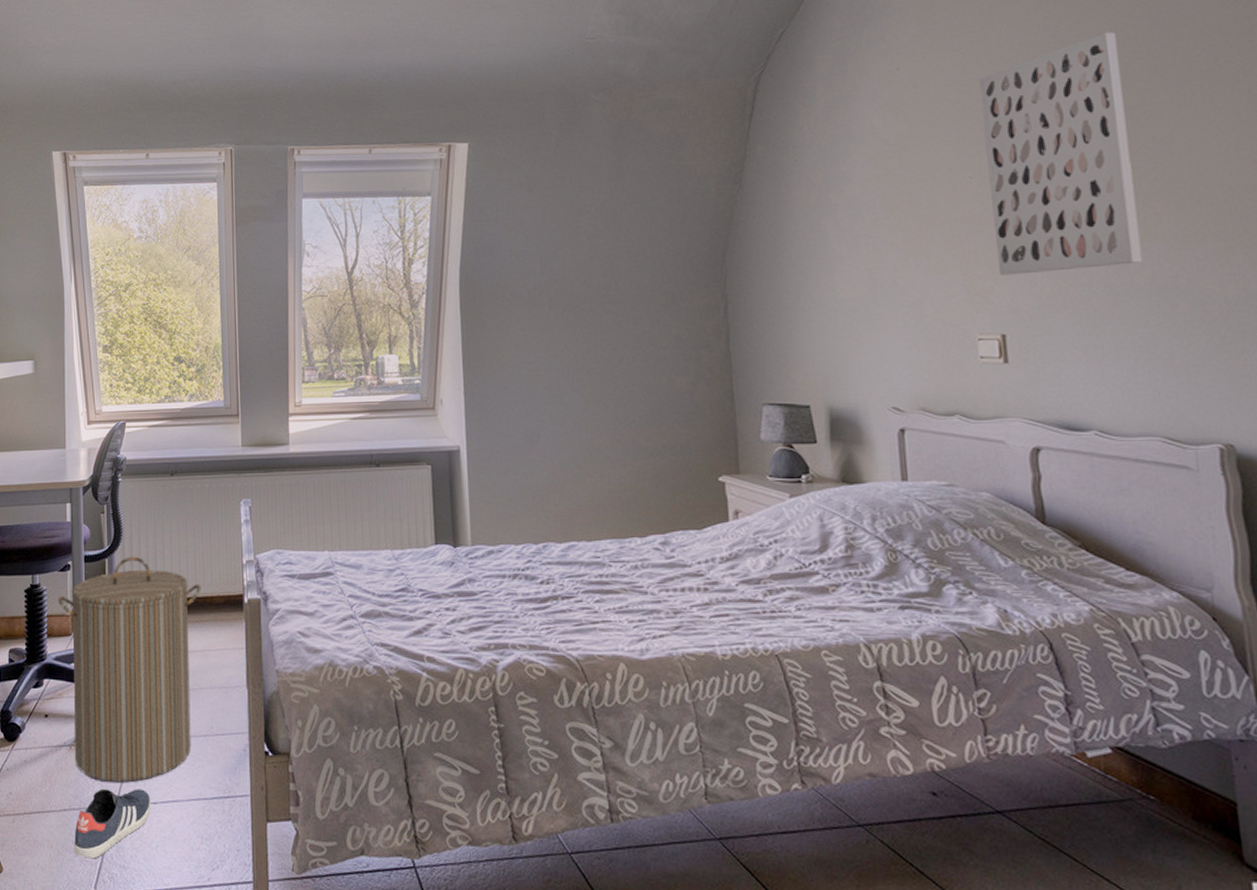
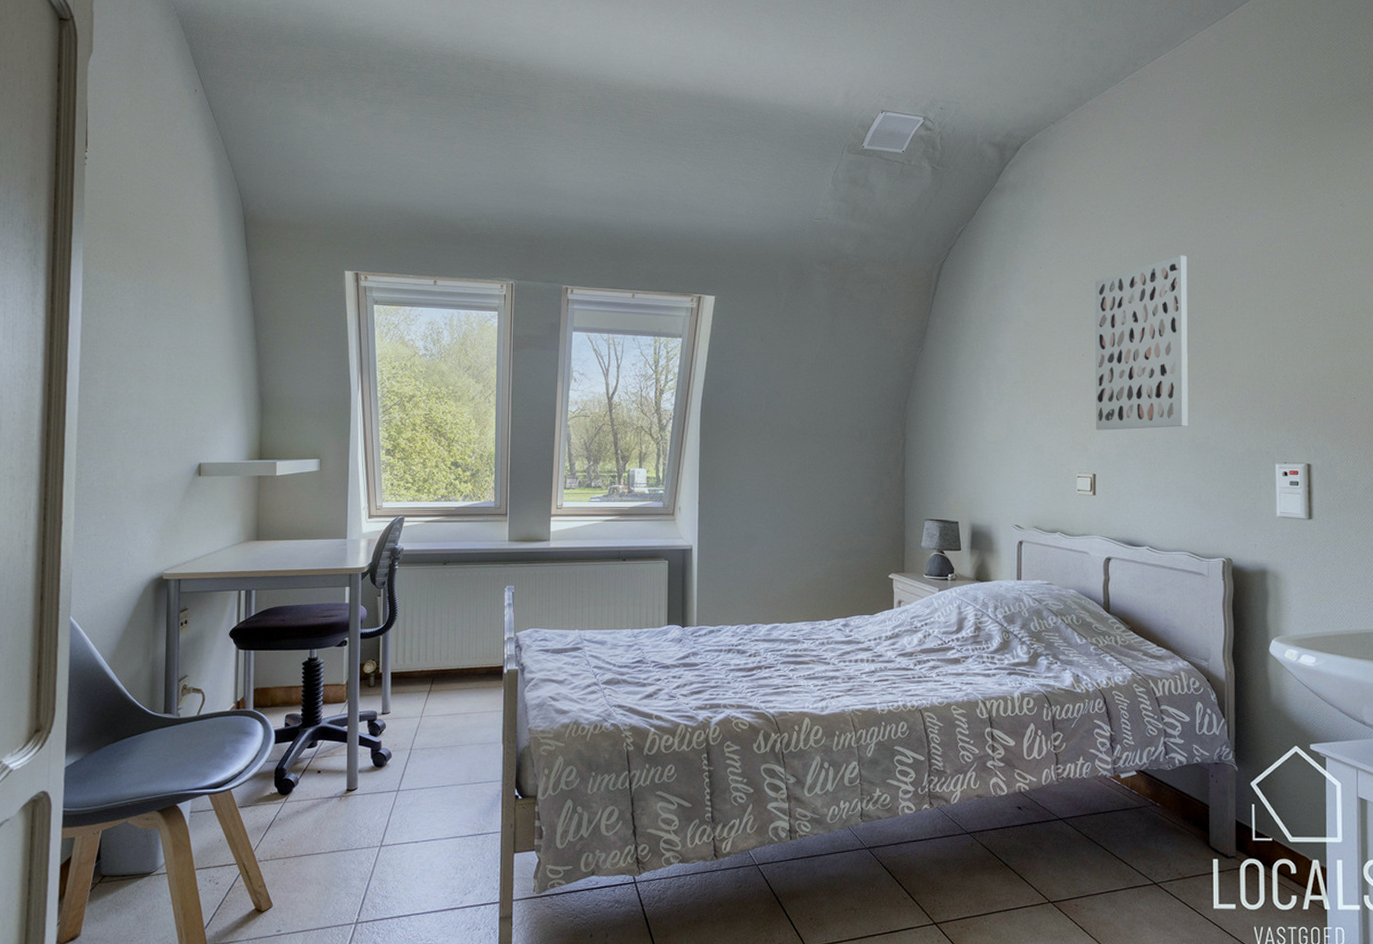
laundry hamper: present [57,556,201,783] -> none [333,633,466,826]
sneaker: present [73,788,152,859] -> none [340,831,413,892]

